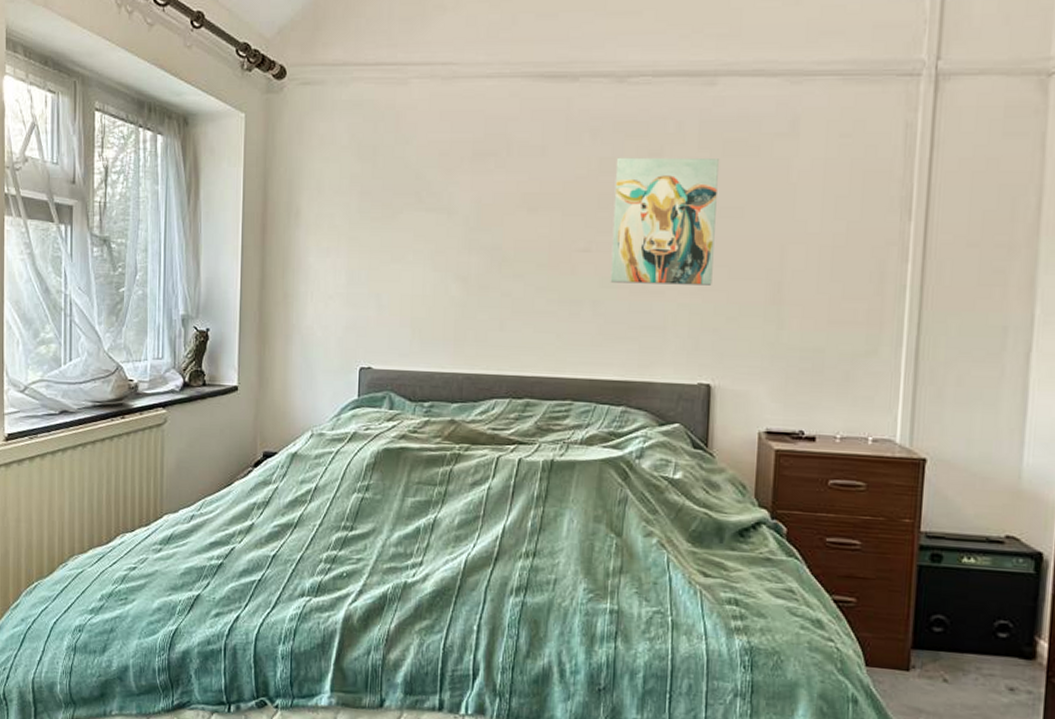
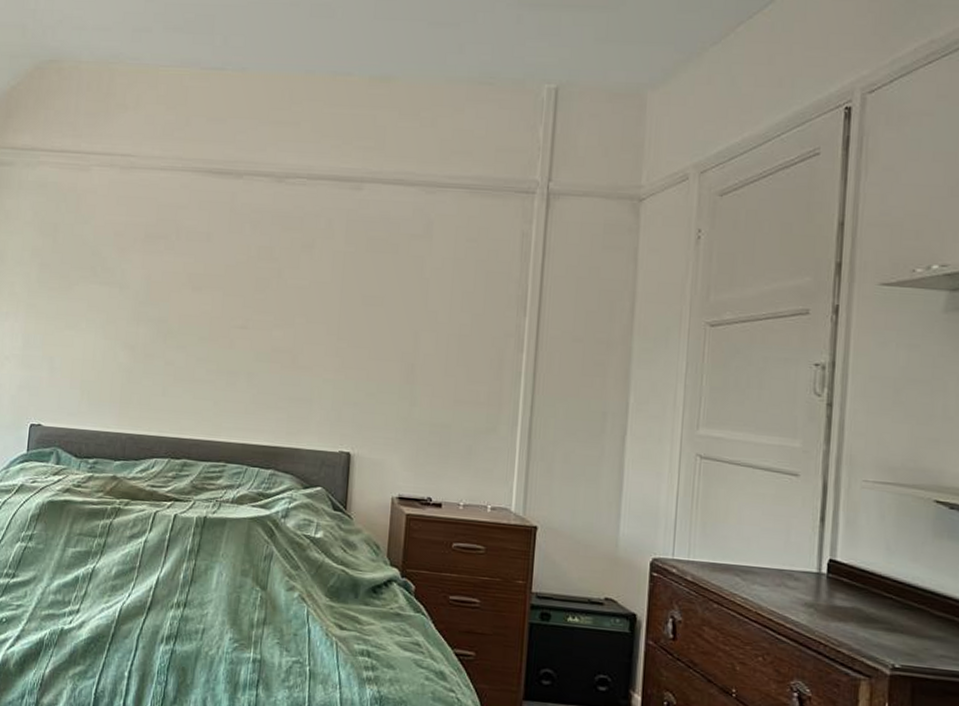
wall art: present [610,157,719,285] -> none [264,247,363,364]

